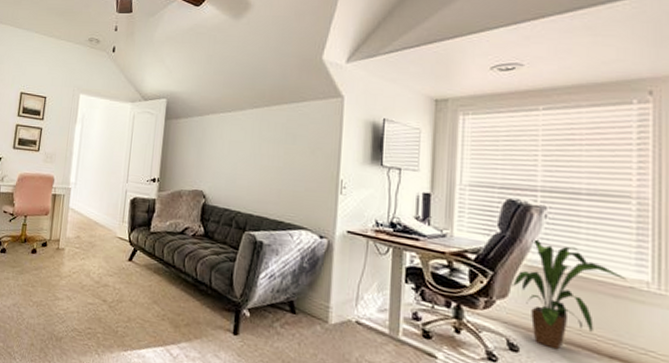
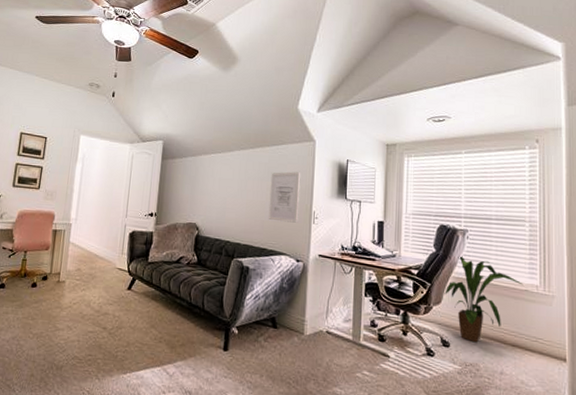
wall art: none [286,133,326,193] -> present [268,171,301,223]

